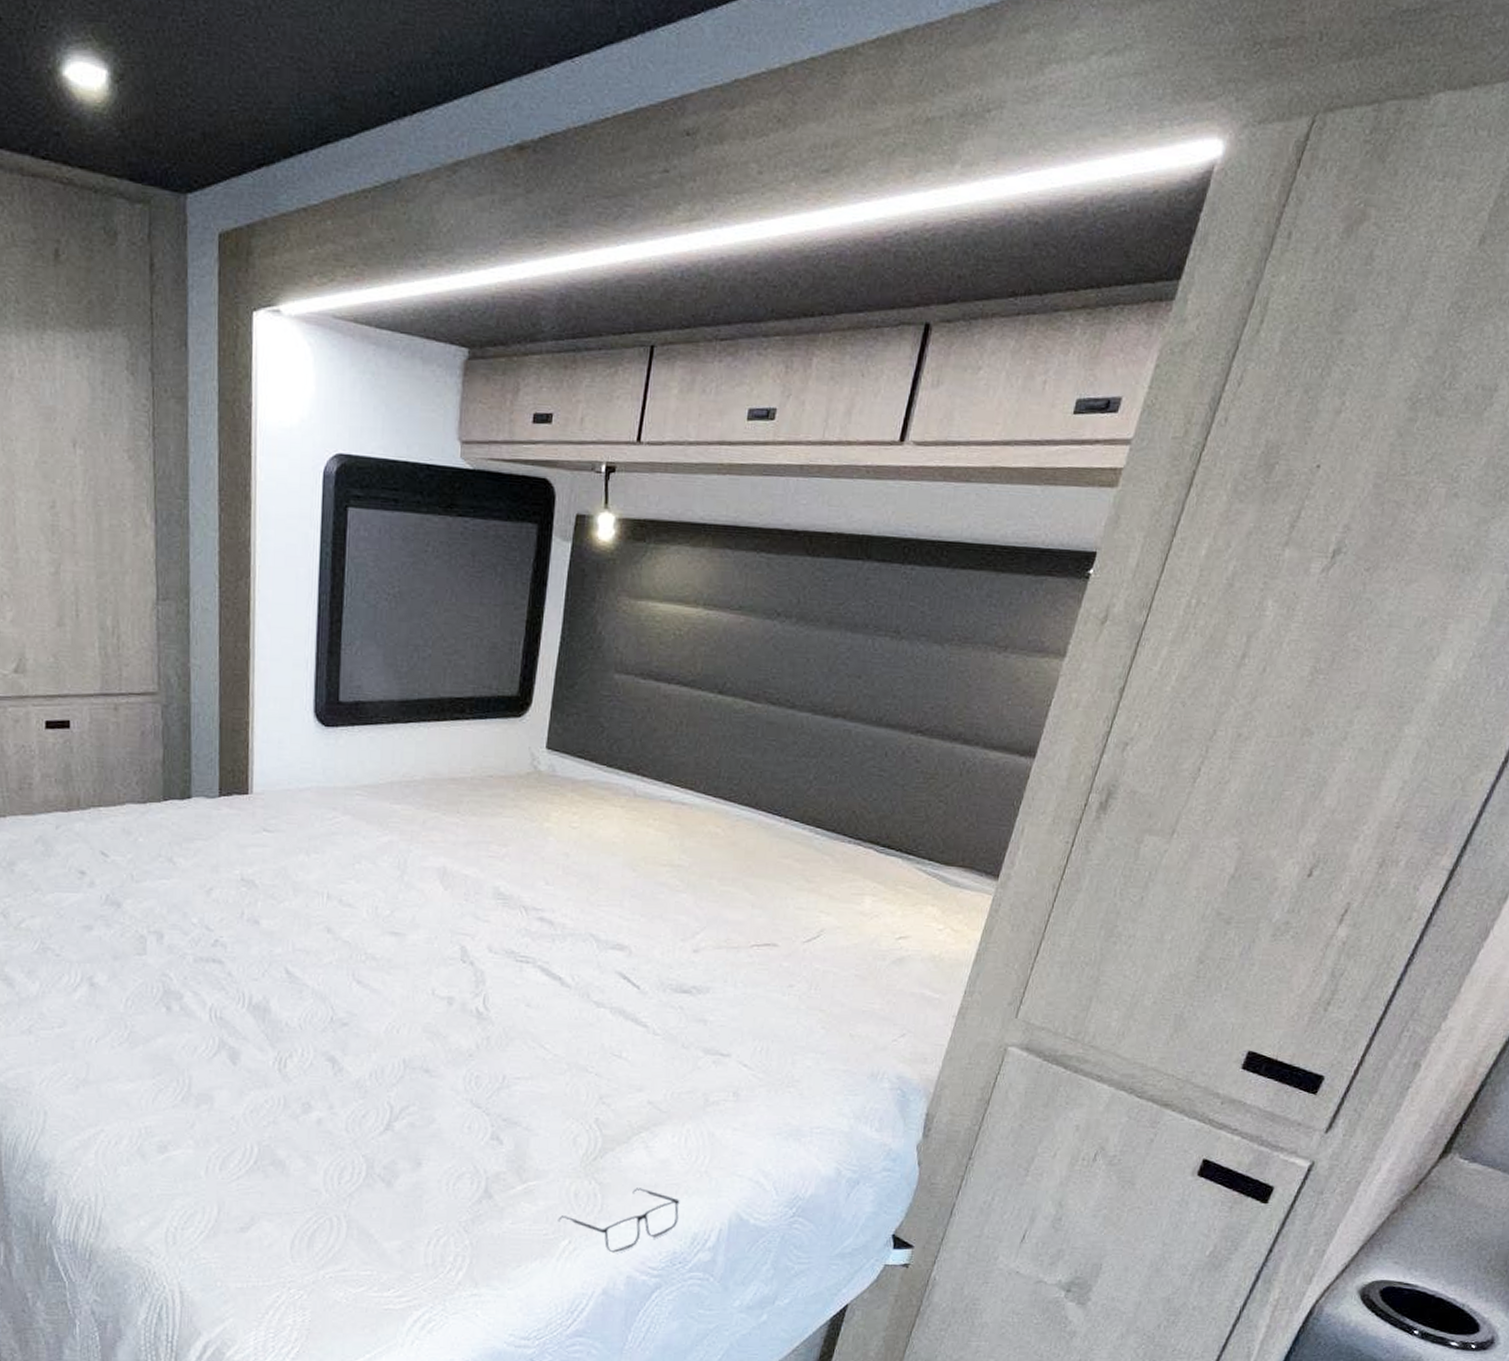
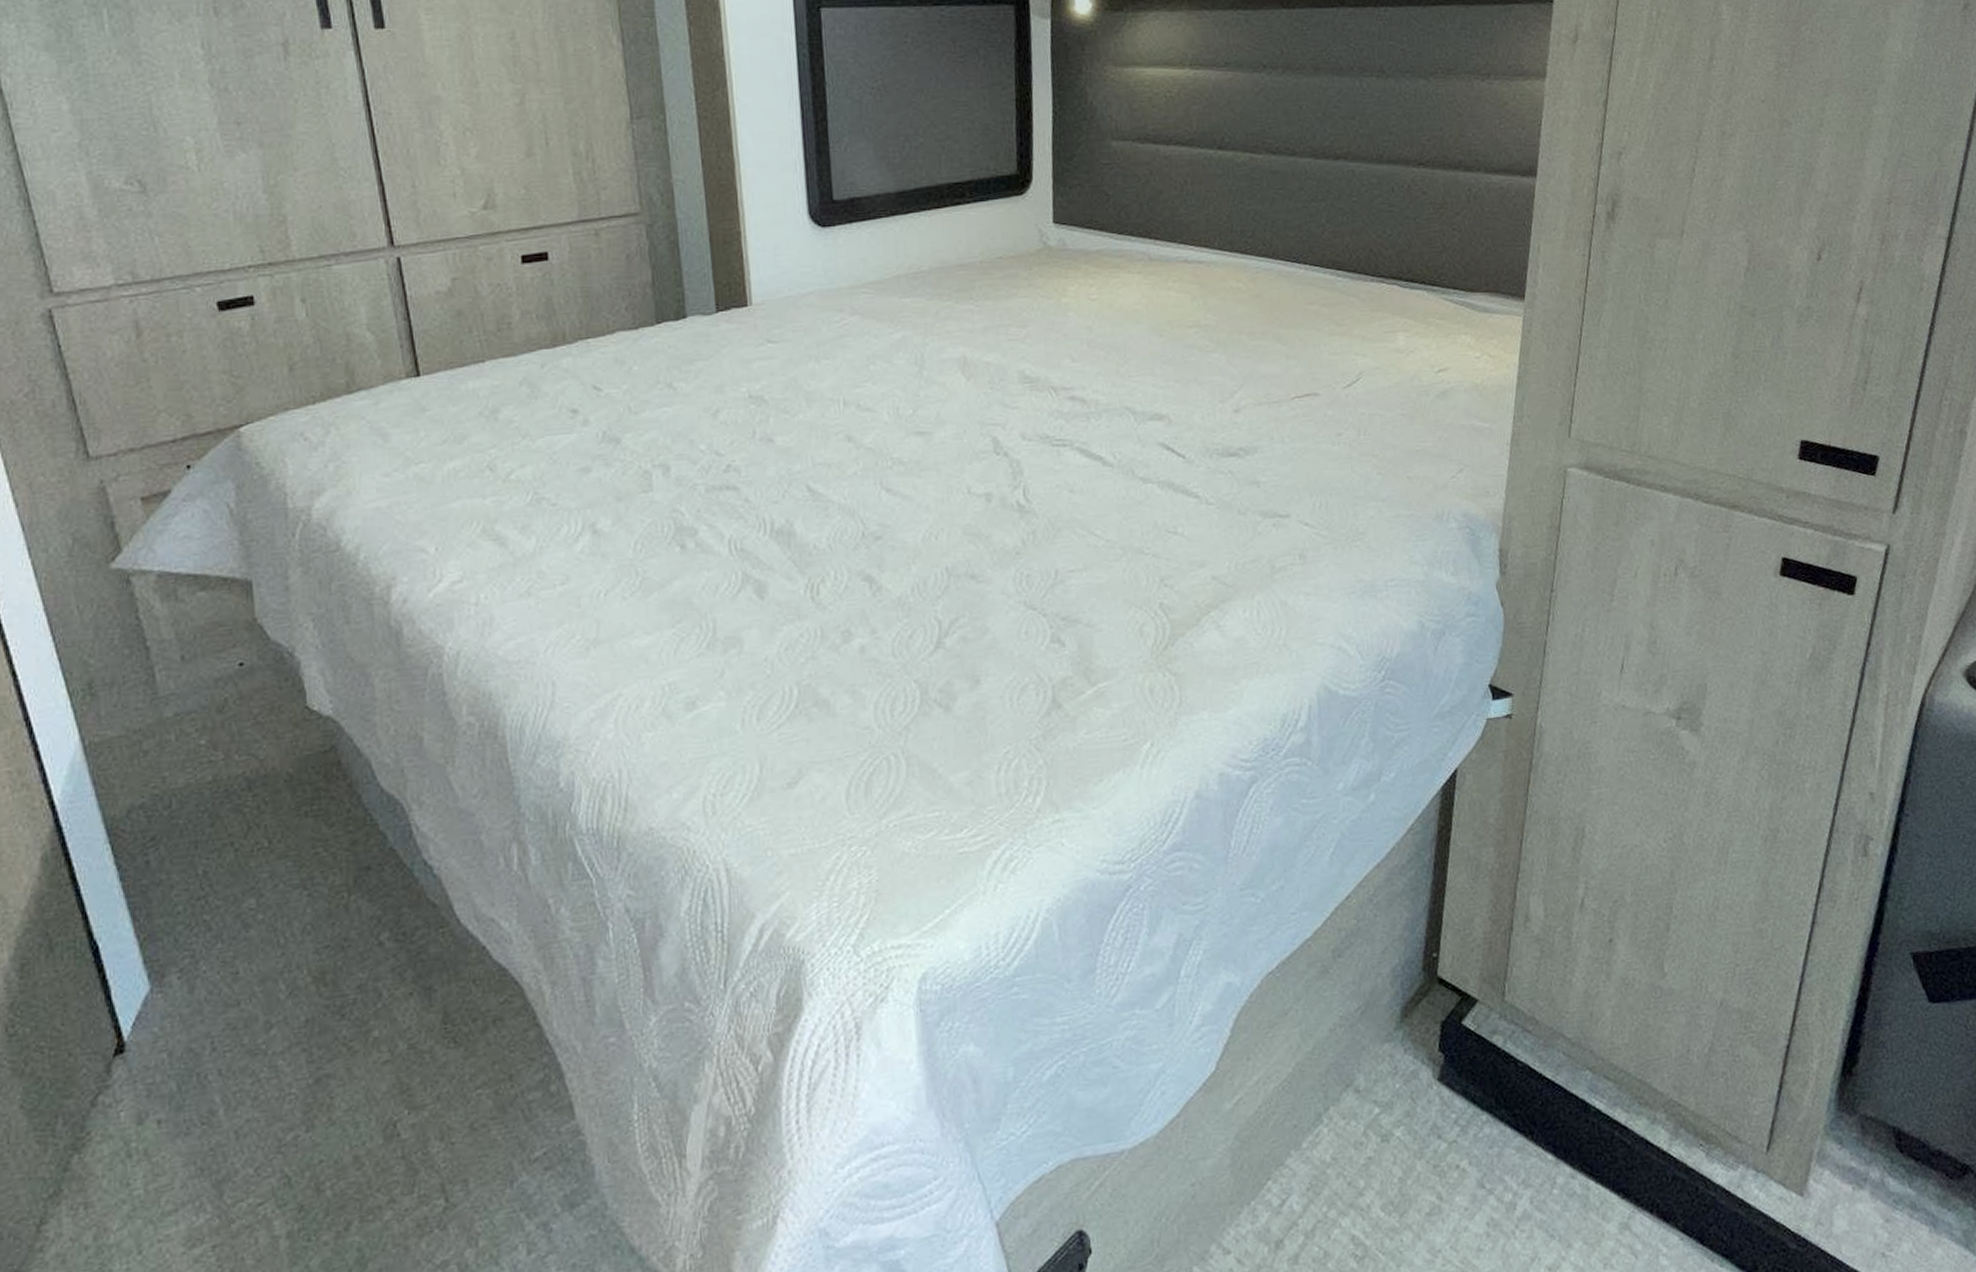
eyeglasses: present [557,1188,680,1253] -> none [1135,672,1264,750]

